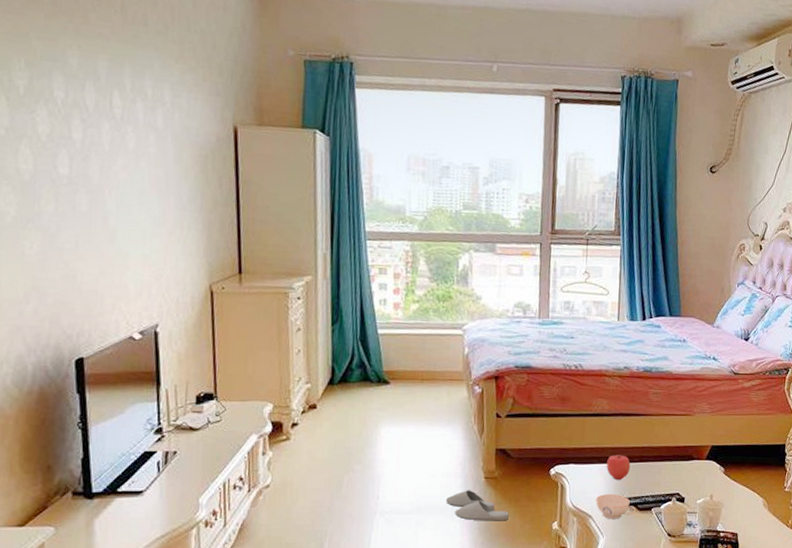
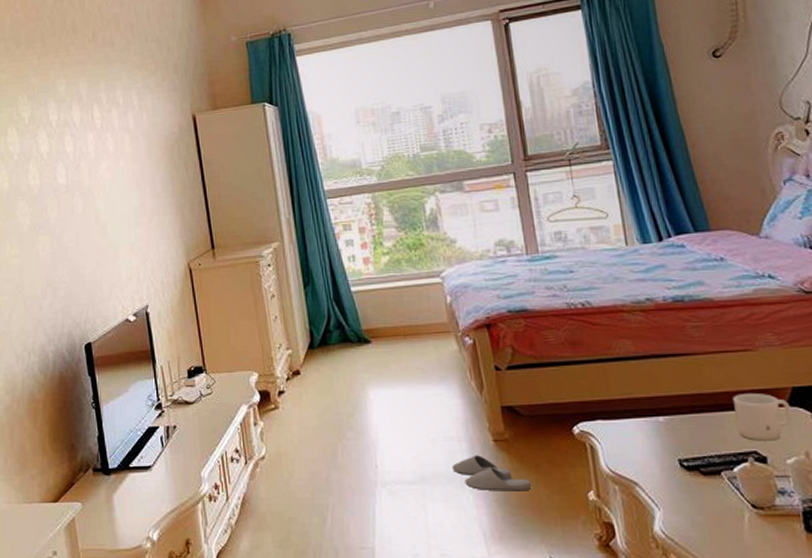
teacup: present [596,494,637,519] -> none [640,455,700,487]
fruit: present [607,453,631,480] -> none [645,404,680,437]
mug: none [669,448,708,486] -> present [733,392,792,441]

